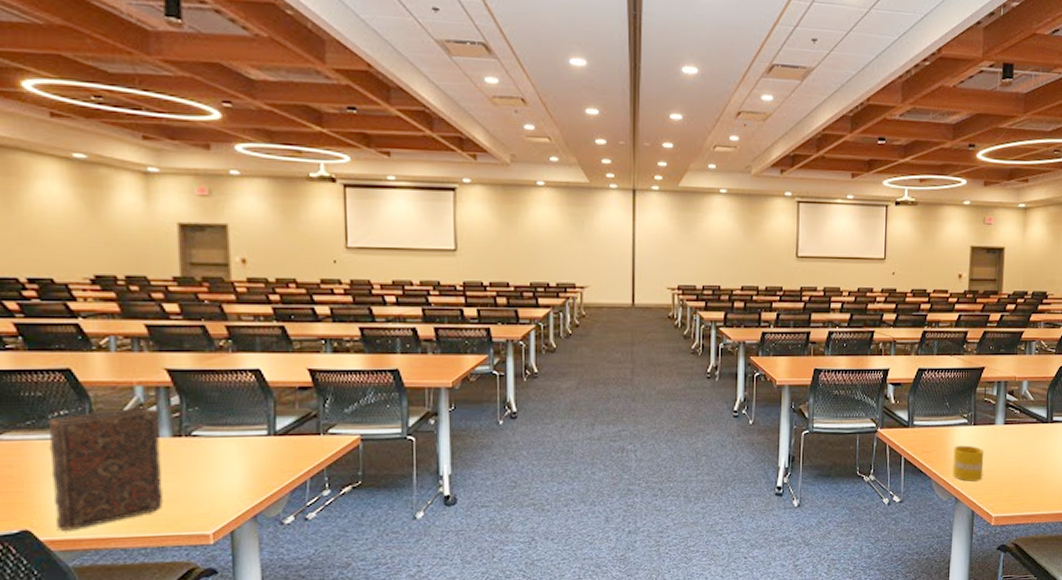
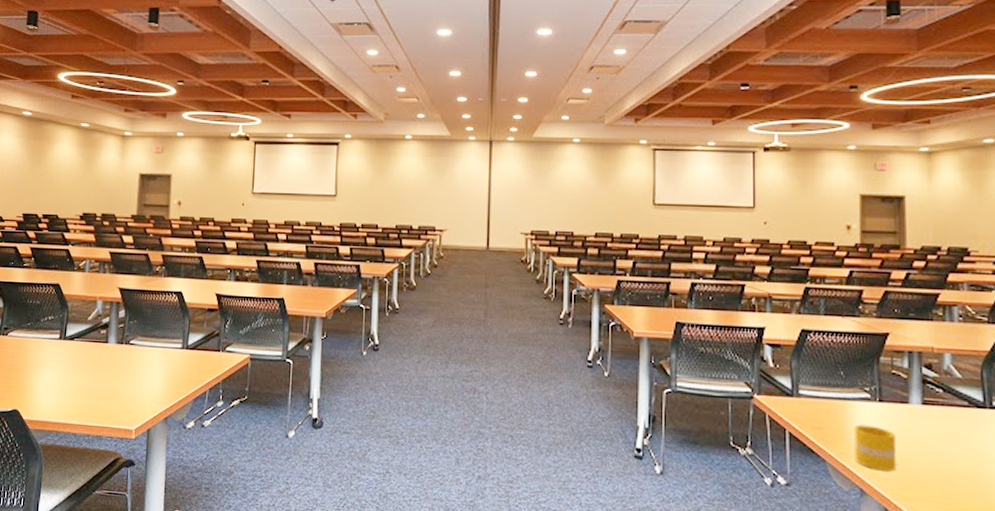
book: present [47,407,163,531] -> none [35,317,110,414]

